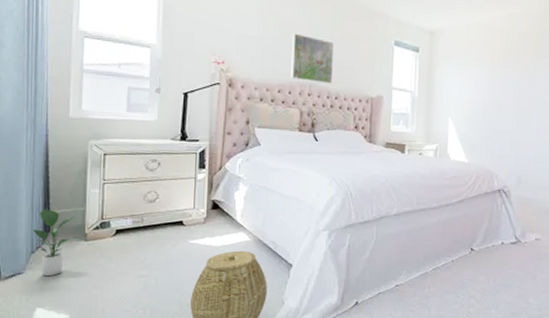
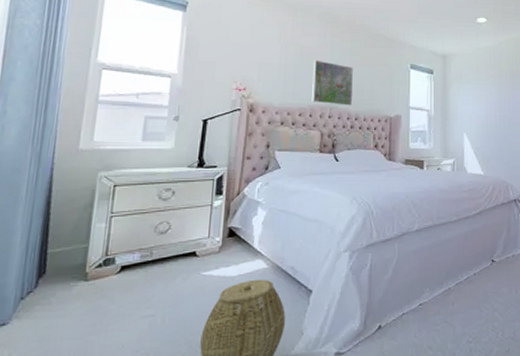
potted plant: present [34,209,76,277] -> none [26,248,77,326]

